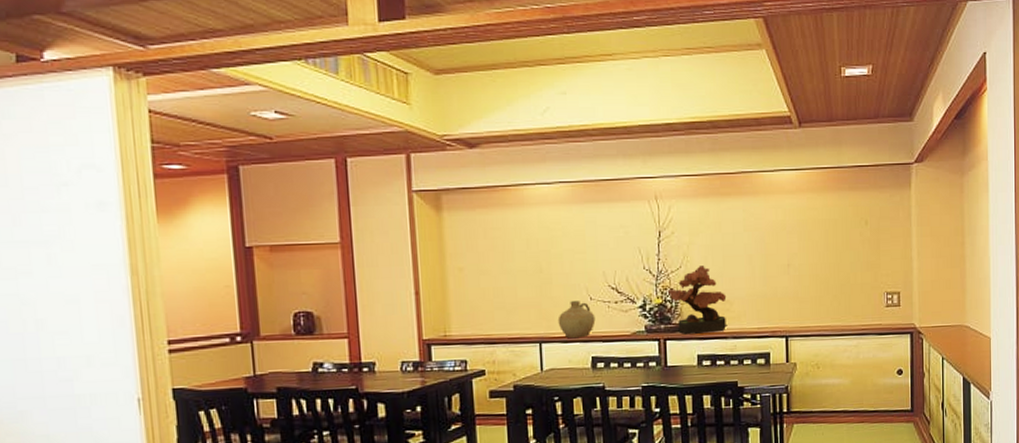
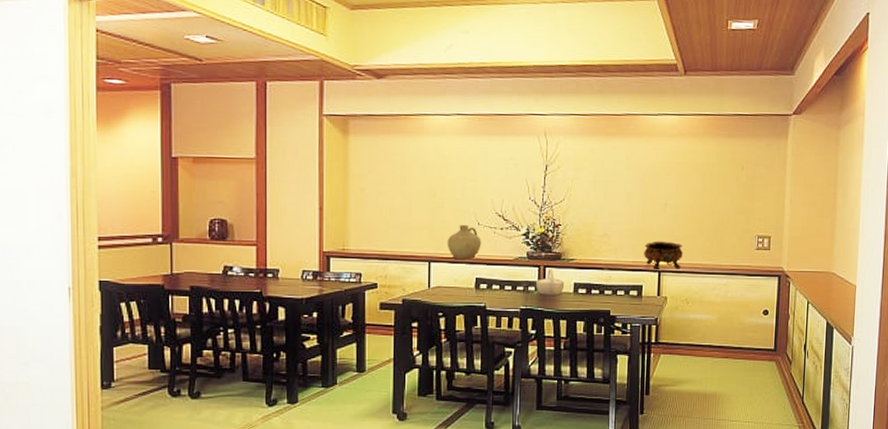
teapot: none [656,340,688,370] -> present [535,268,565,295]
bonsai tree: present [668,266,727,335] -> none [551,200,605,264]
incense burner: none [769,304,810,336] -> present [644,241,683,270]

